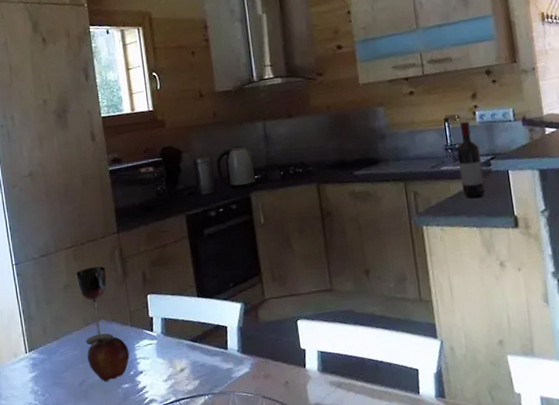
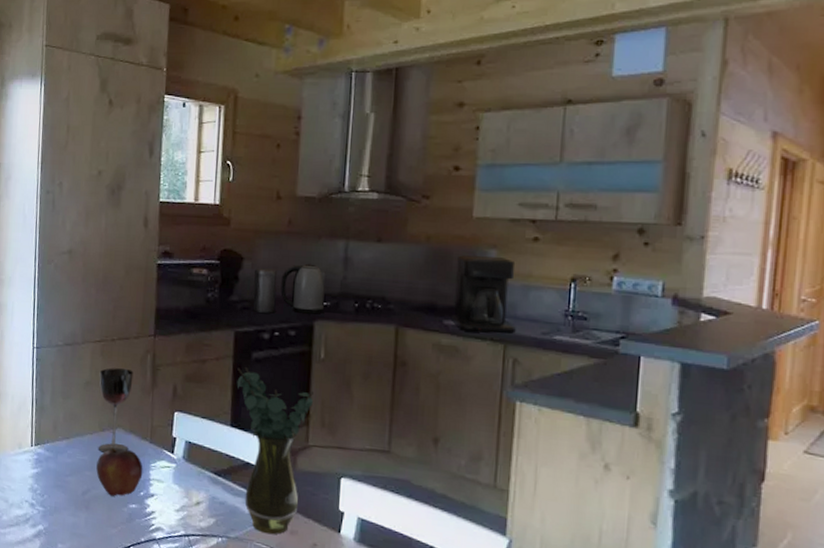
vase: none [194,244,267,383] -> present [236,367,313,535]
coffee maker: none [354,111,411,178] -> present [452,255,516,335]
wine bottle: present [456,121,485,198] -> none [575,285,610,381]

